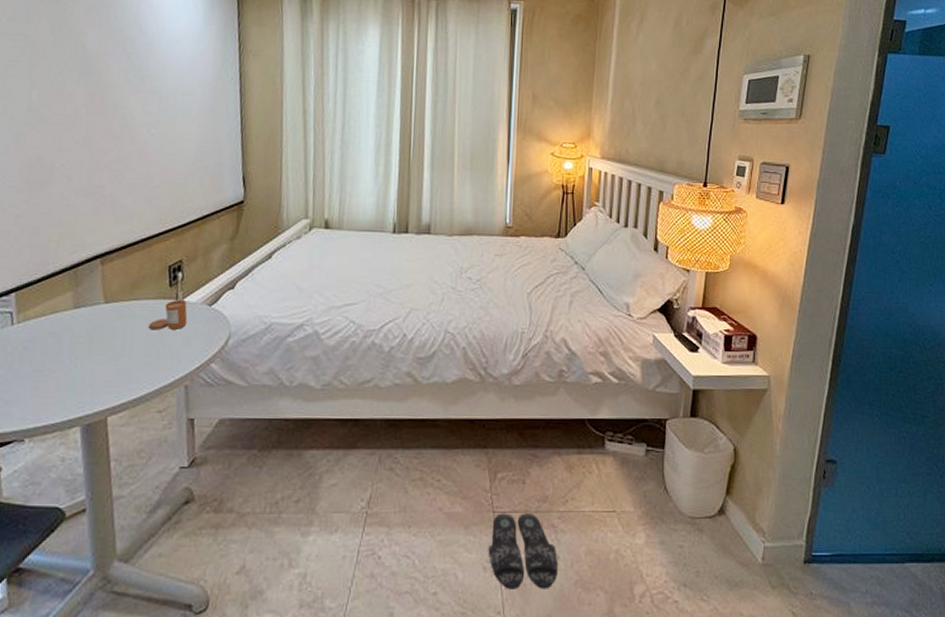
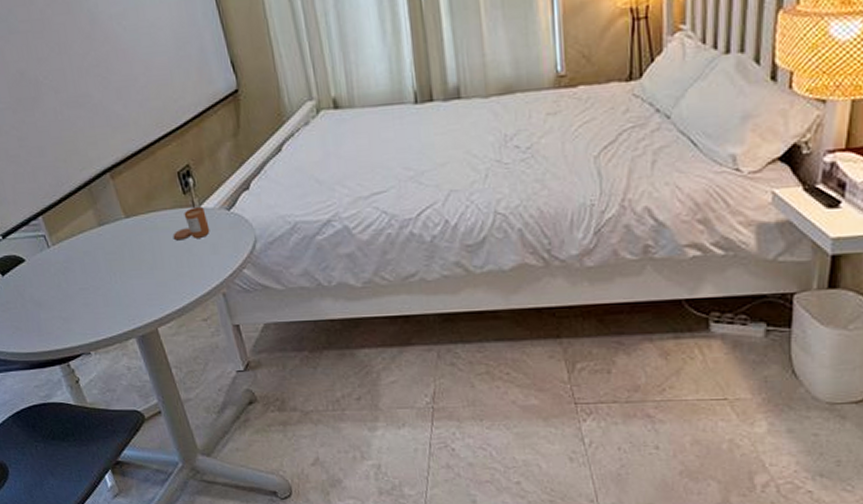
slippers: present [488,513,558,589] -> none [573,404,658,479]

